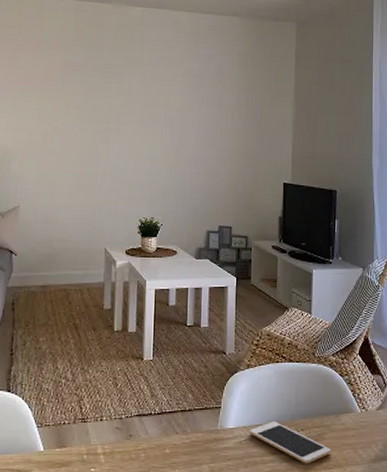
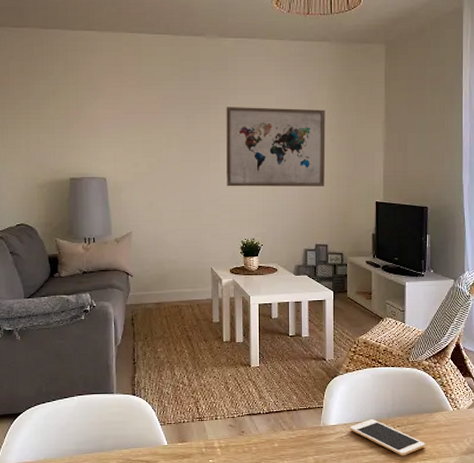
wall art: none [127,77,234,165] -> present [226,107,326,187]

